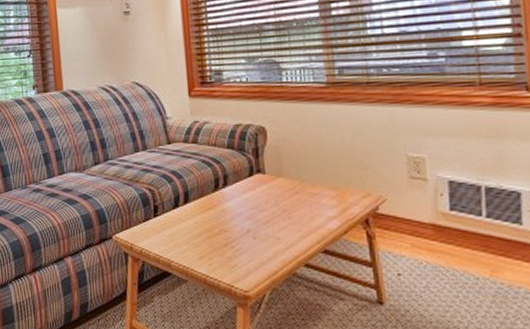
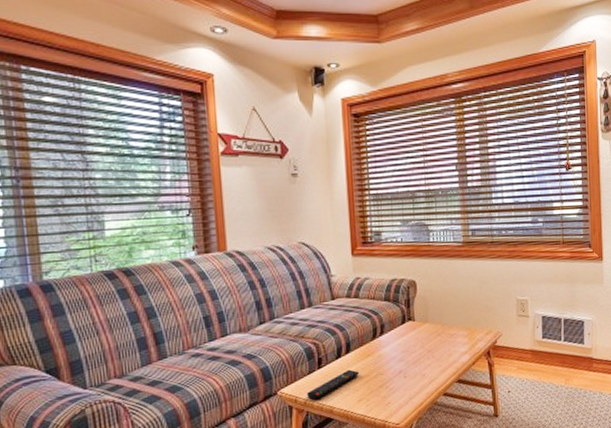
remote control: none [143,221,201,250] -> present [307,369,360,400]

